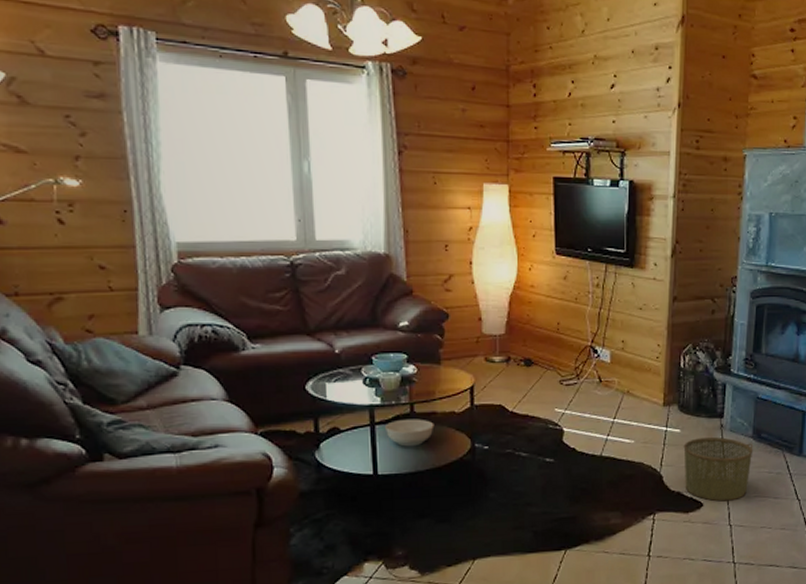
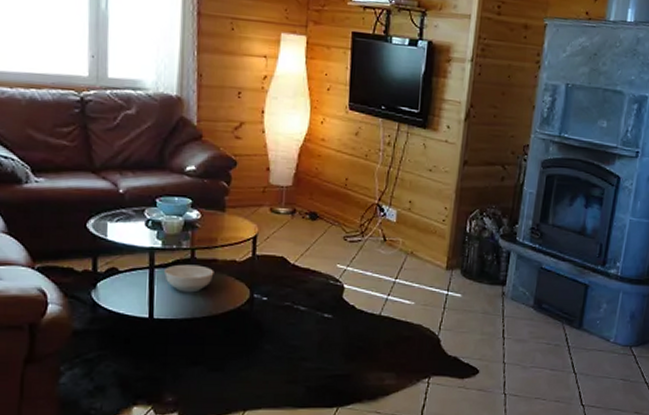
basket: present [683,436,753,502] -> none [462,303,534,370]

